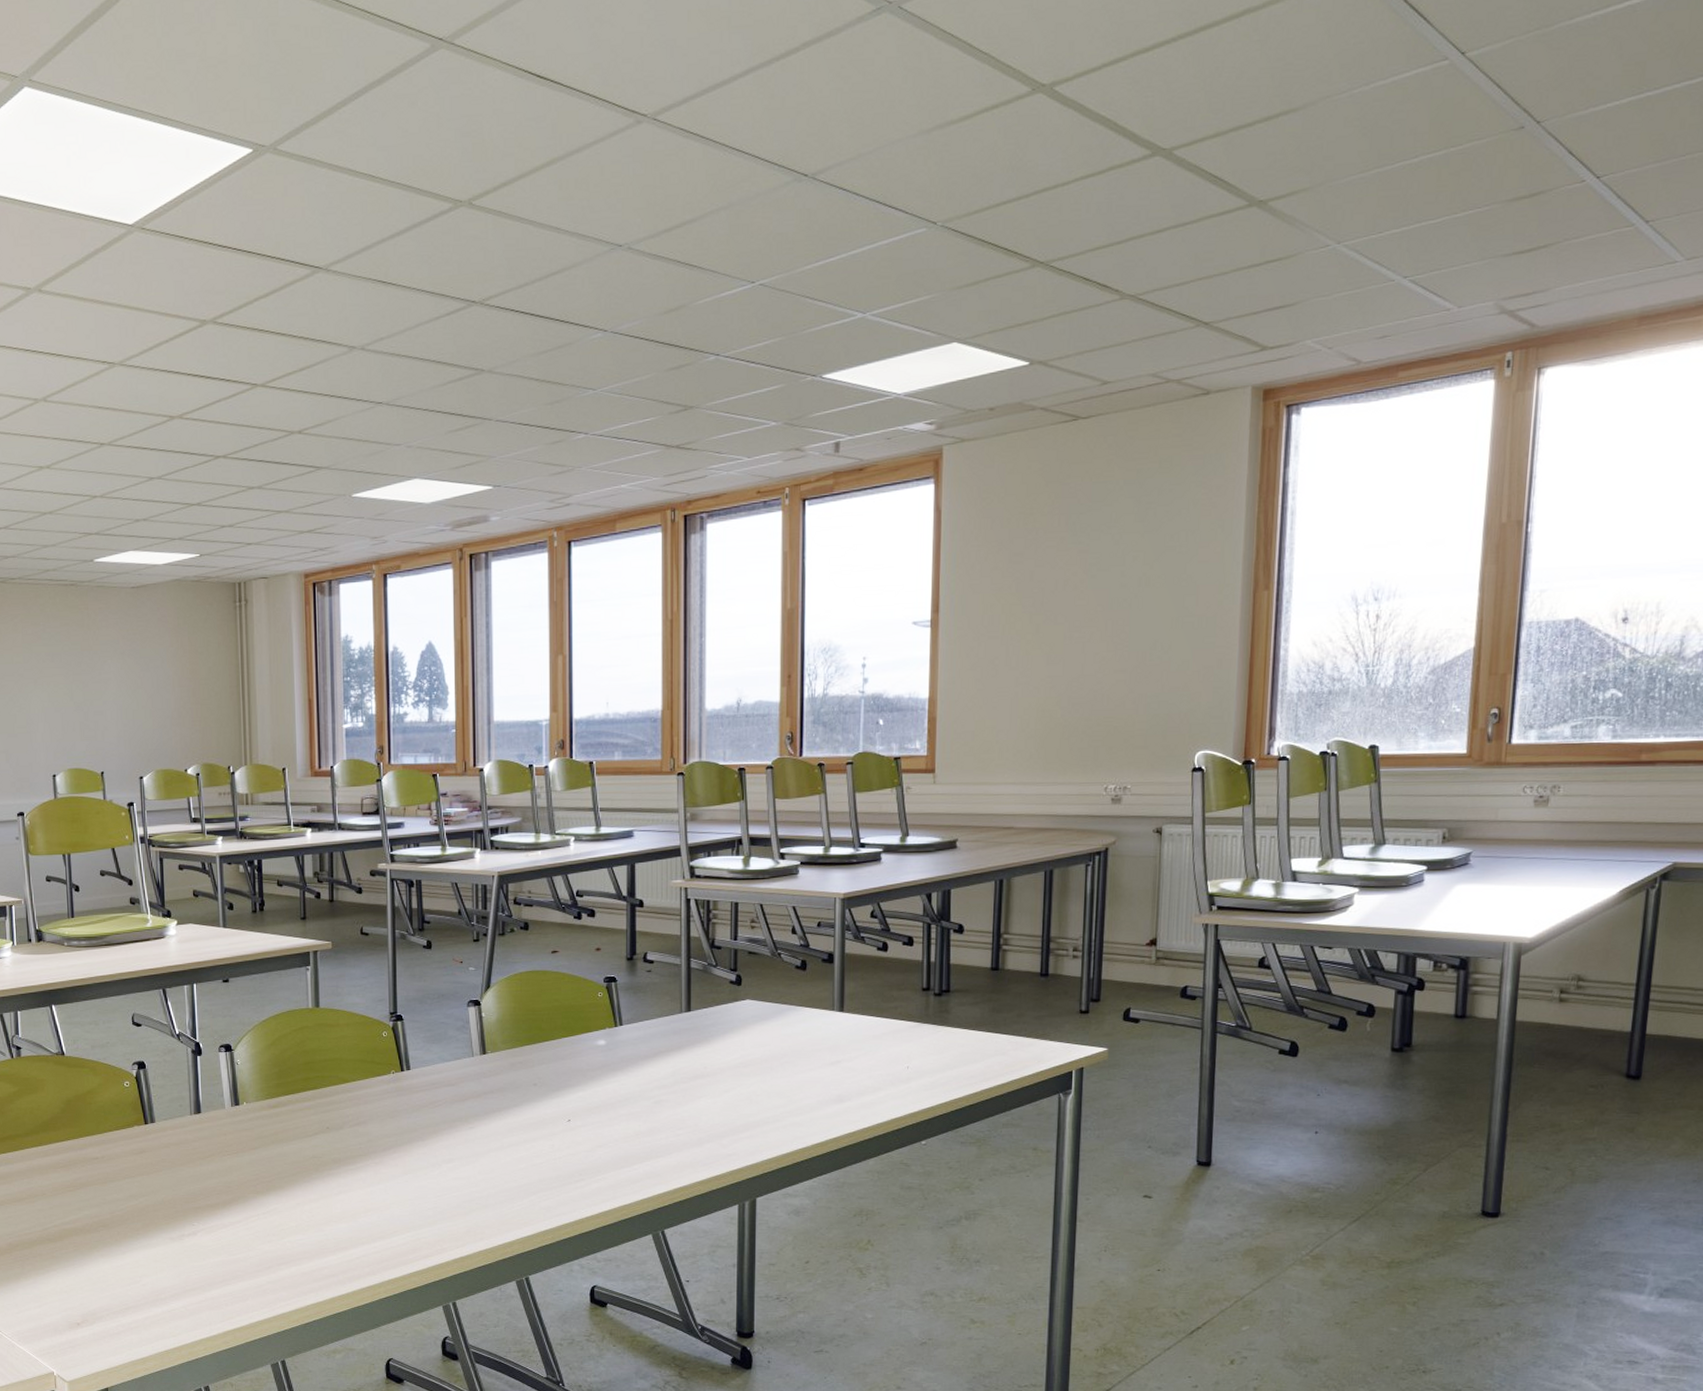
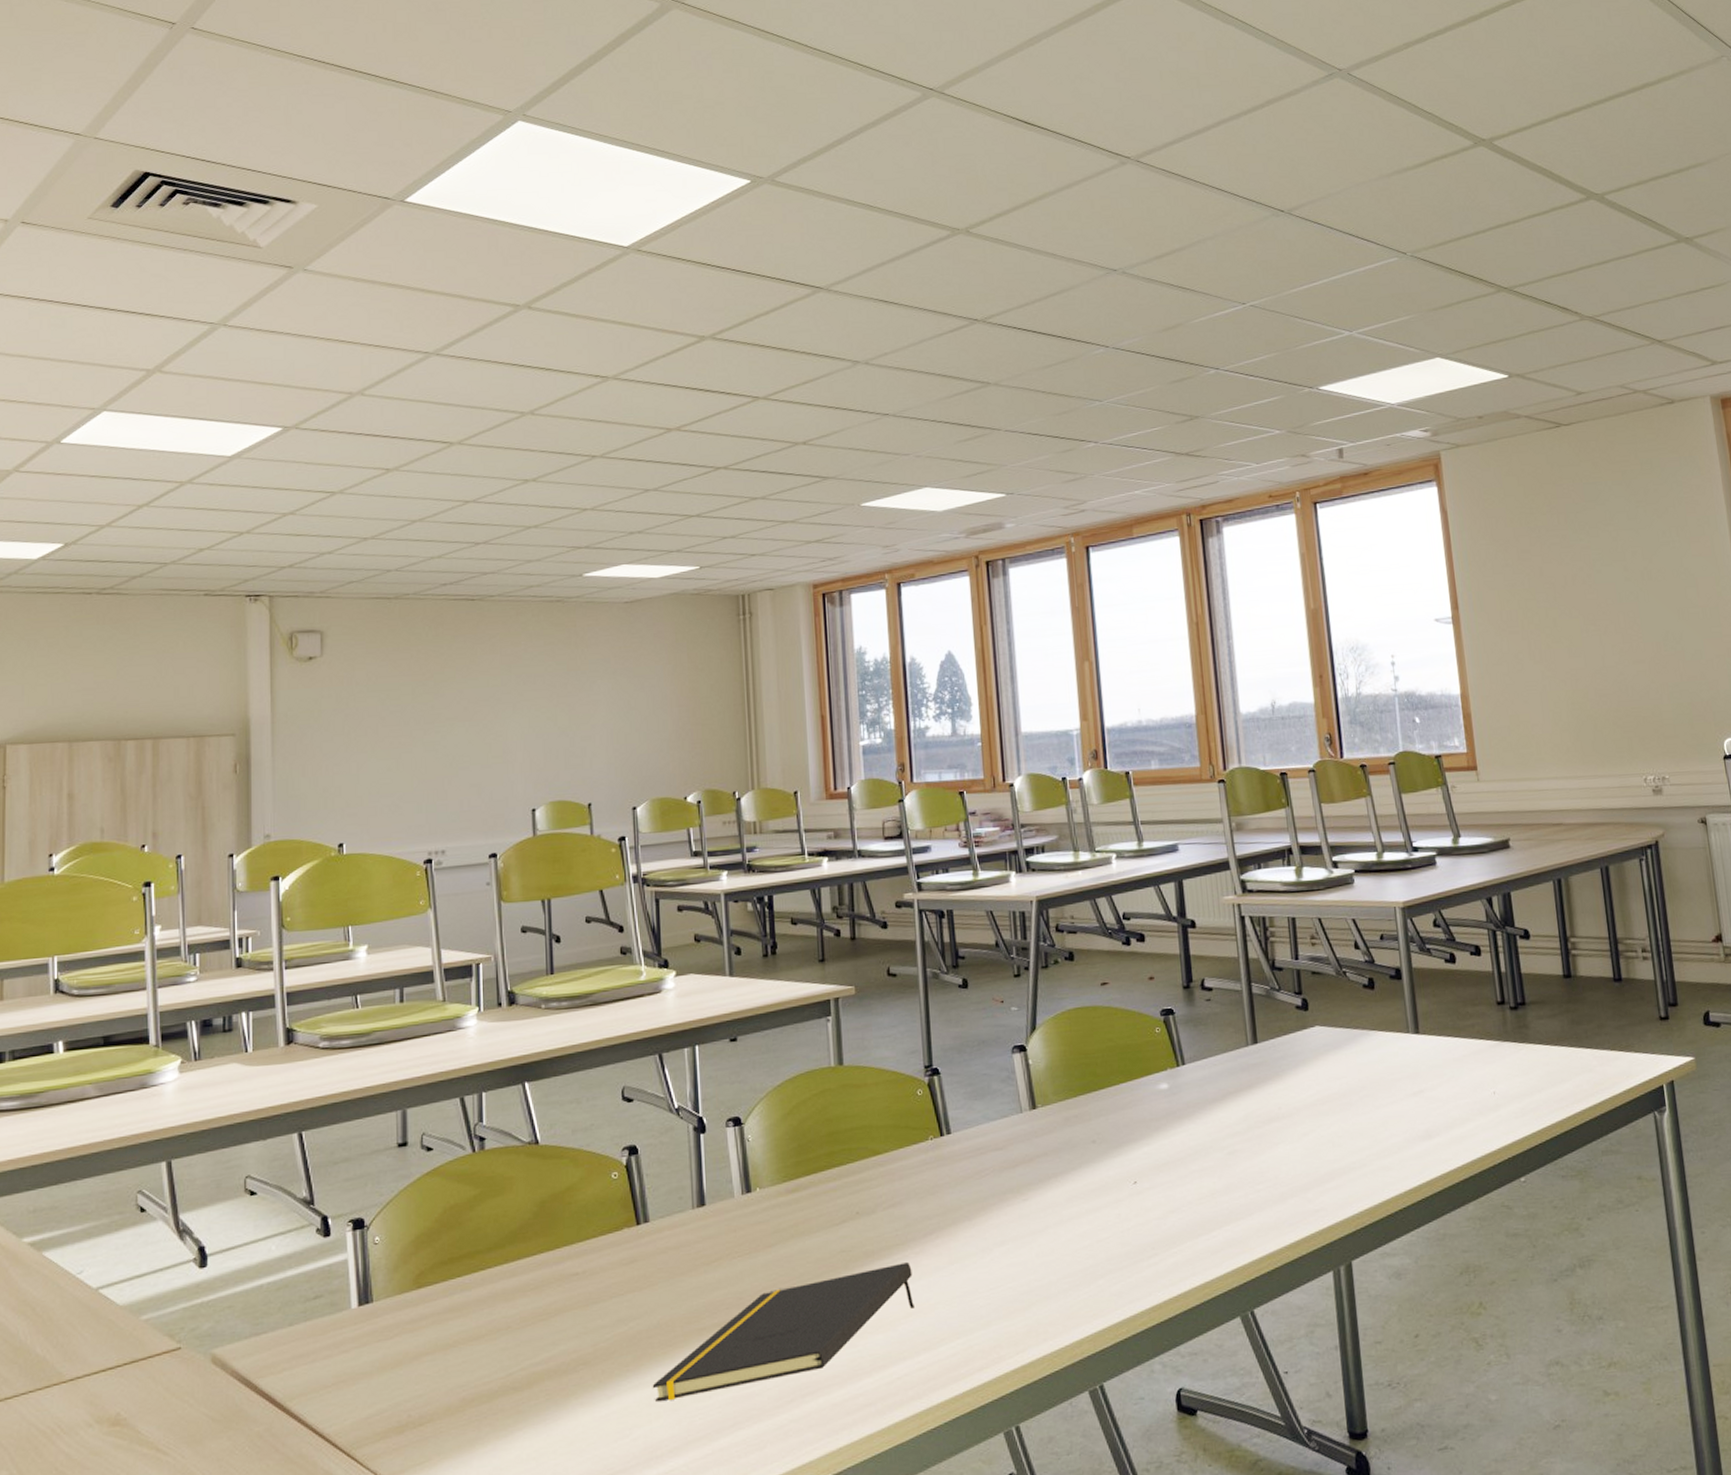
notepad: none [157,1170,373,1260] -> present [652,1262,914,1402]

